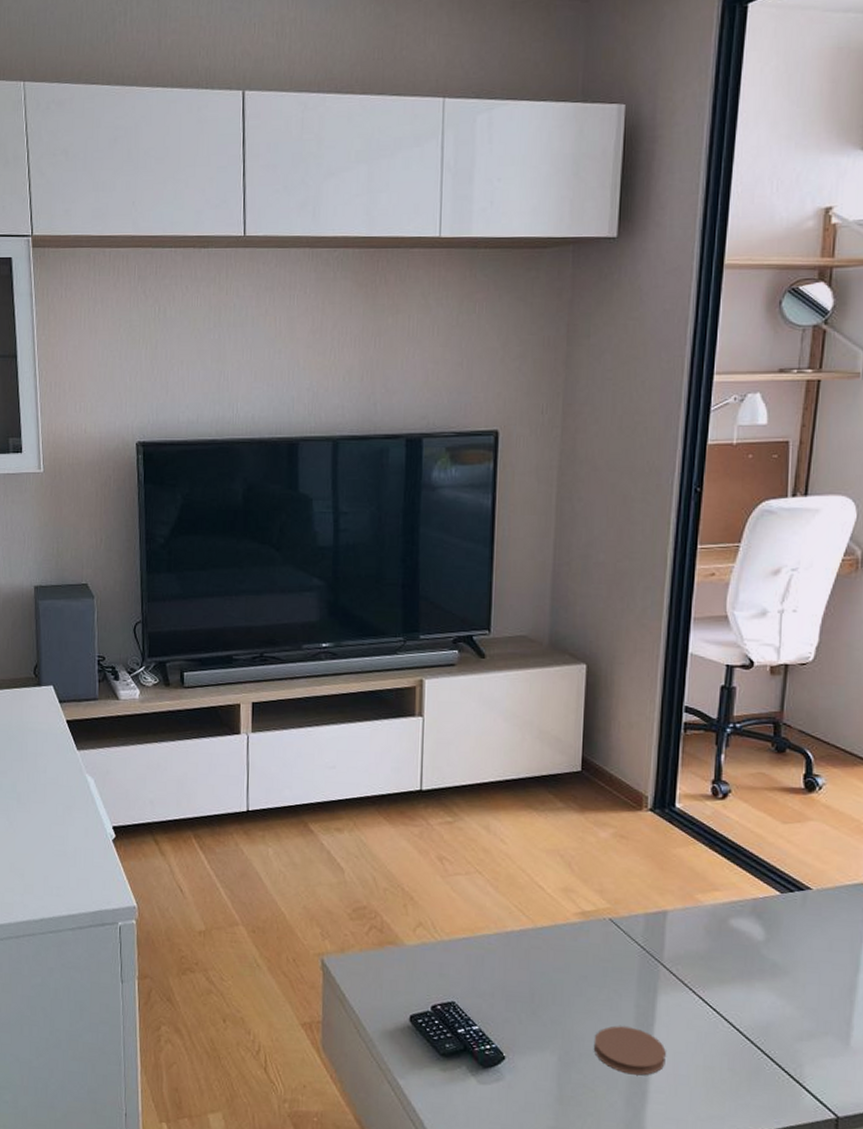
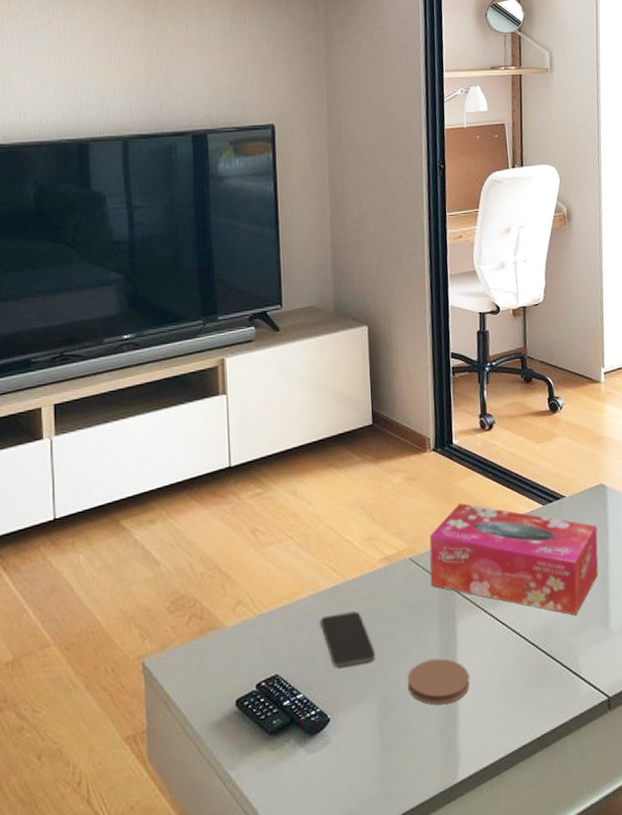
smartphone: none [504,957,561,1014] -> present [321,611,376,668]
tissue box: none [631,872,849,1020] -> present [429,503,599,615]

